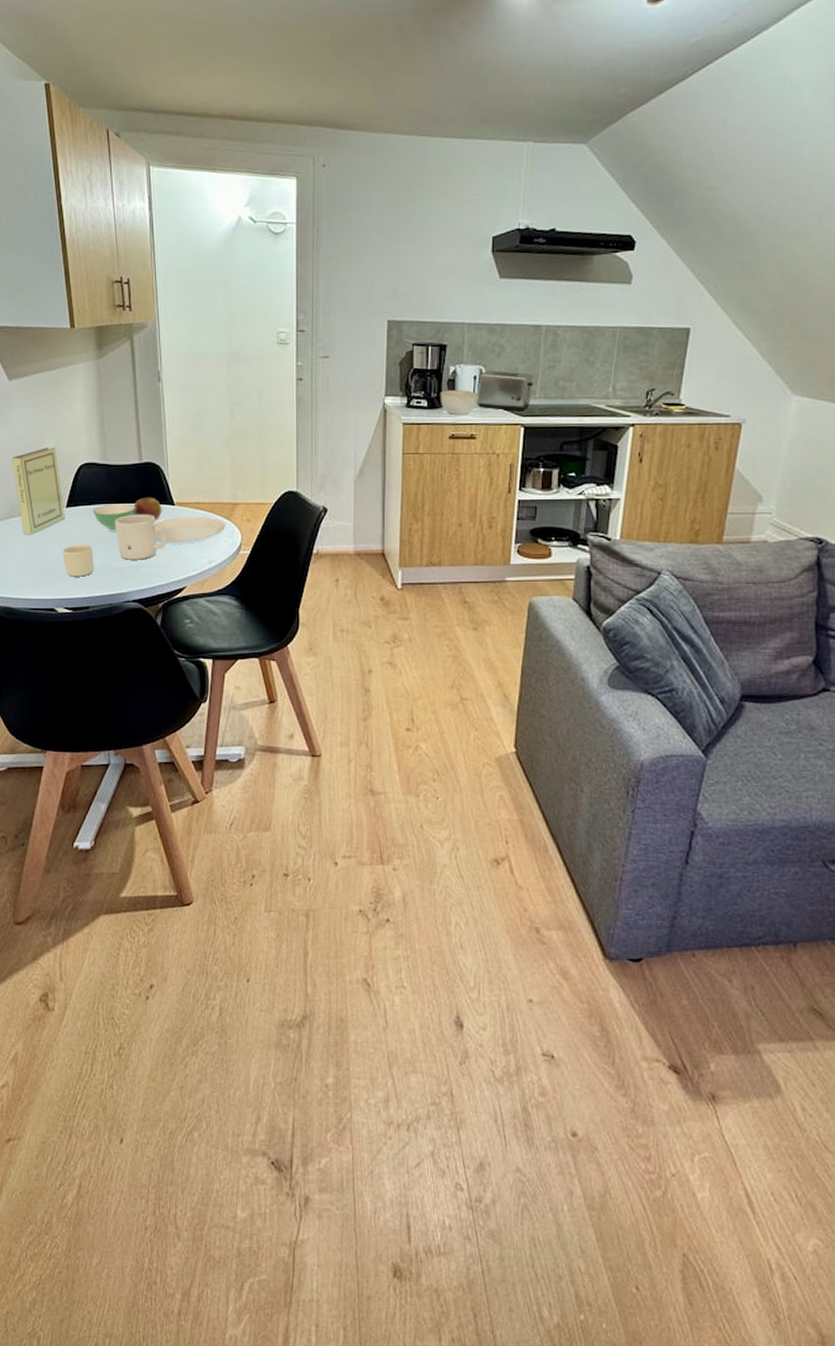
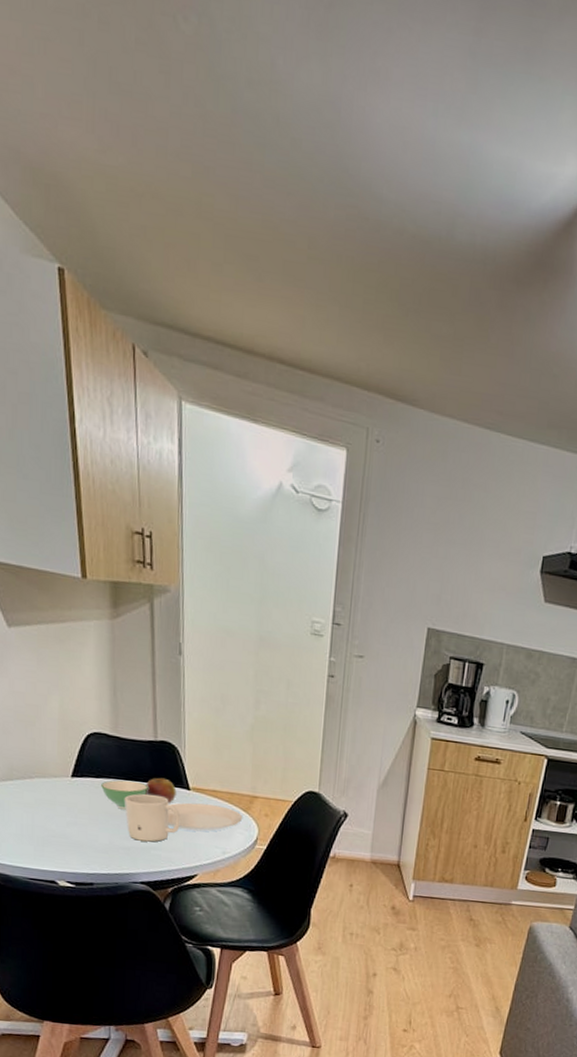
book: present [11,447,65,535] -> none [10,709,70,802]
cup: present [62,545,93,577] -> none [65,818,100,852]
bowl: present [439,390,479,416] -> none [470,710,509,739]
toaster: present [477,370,534,412] -> none [506,696,564,743]

